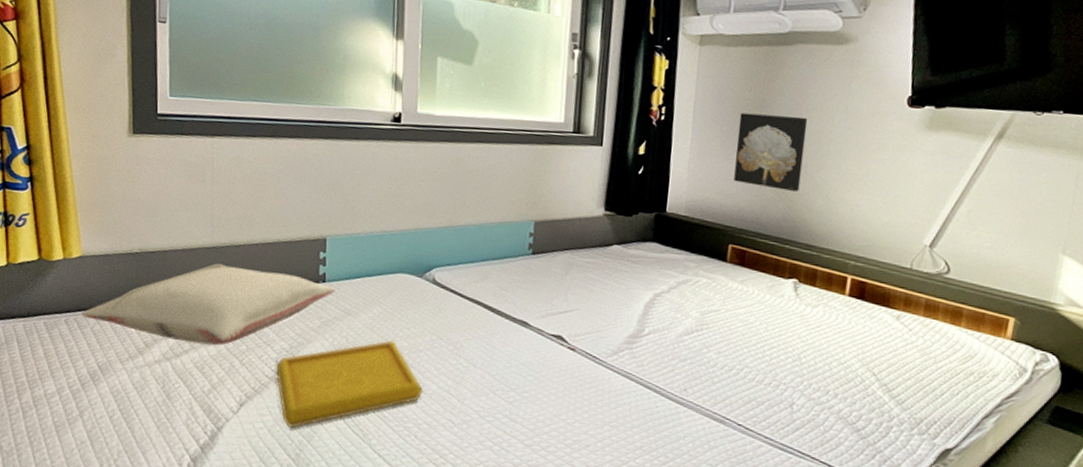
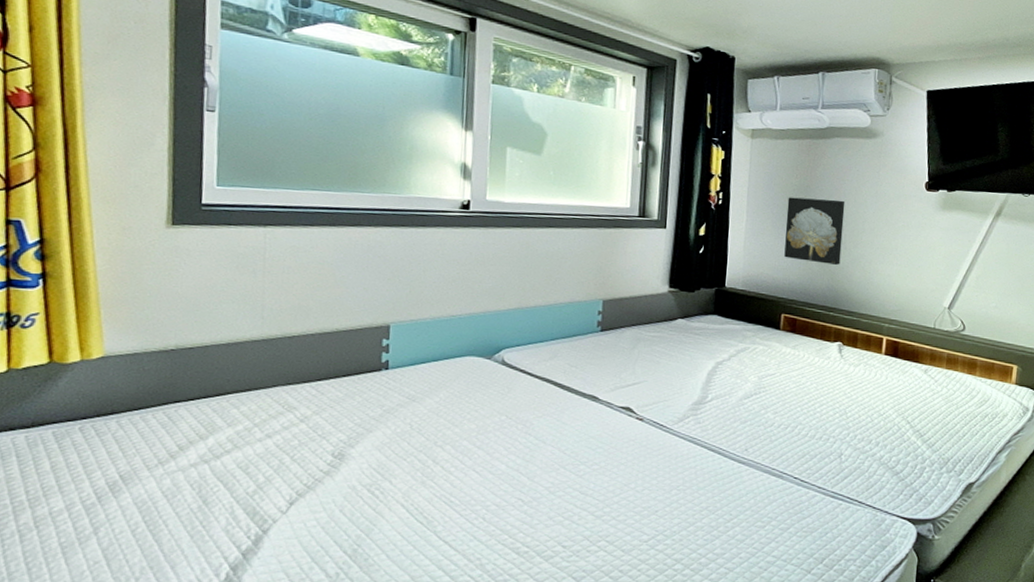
pillow: present [81,263,335,346] -> none [101,356,399,443]
serving tray: present [275,340,424,428] -> none [331,423,492,522]

